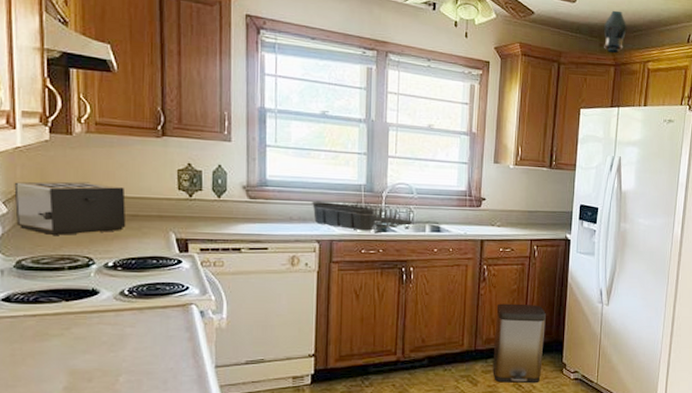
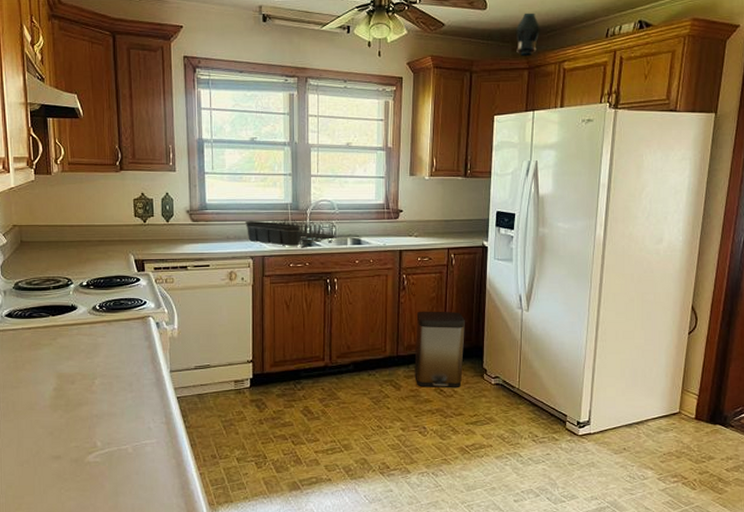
toaster: present [14,181,126,235] -> none [11,214,95,260]

